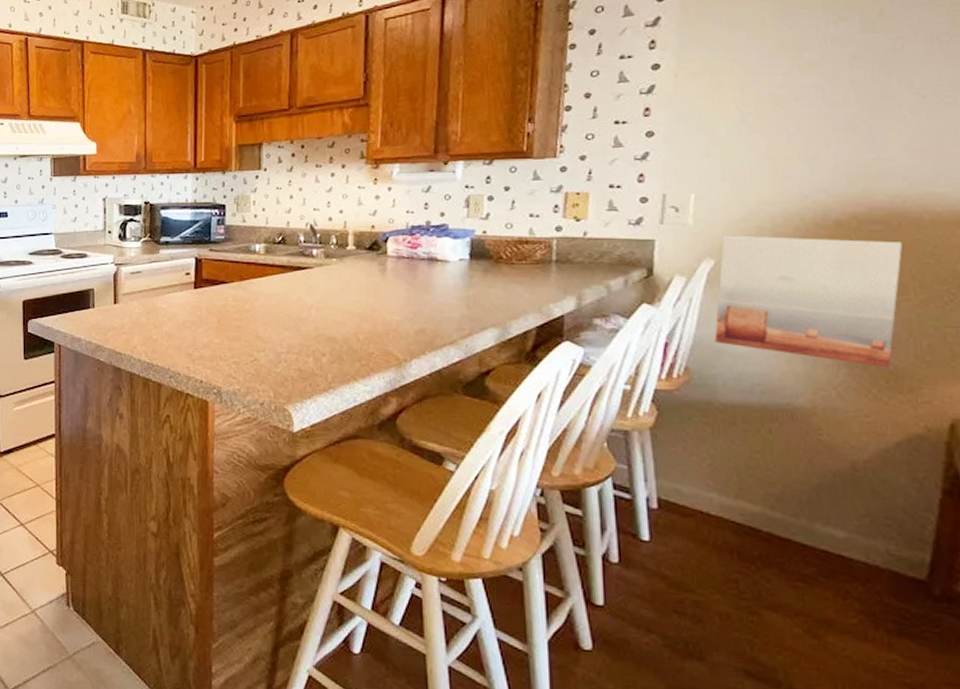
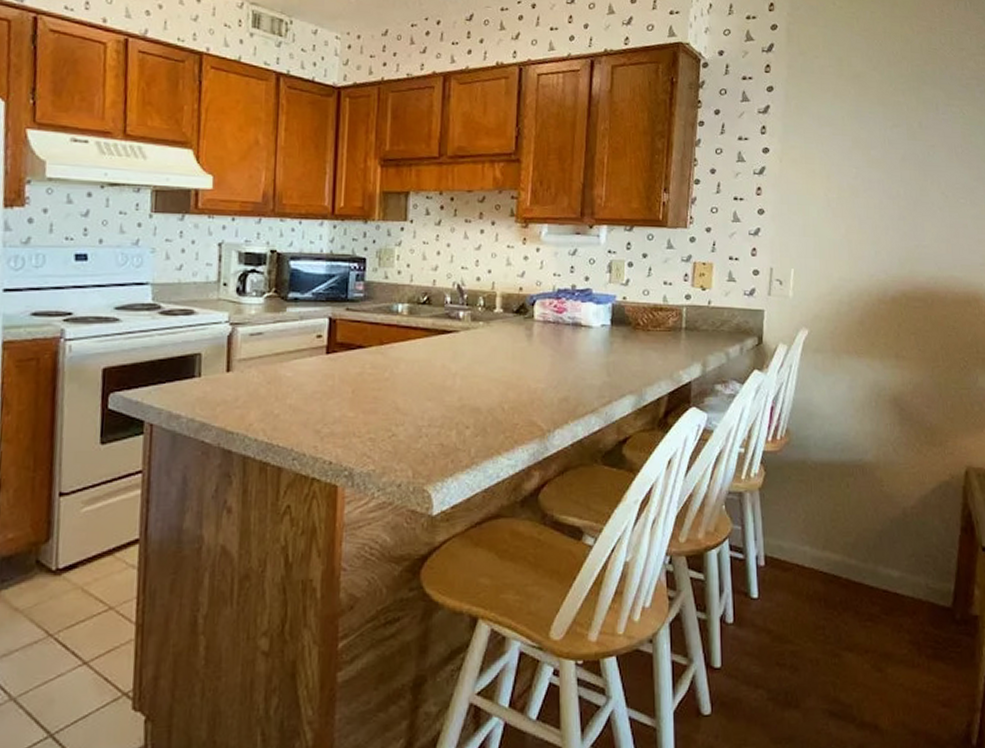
wall art: present [714,235,903,368] -> none [808,307,935,425]

